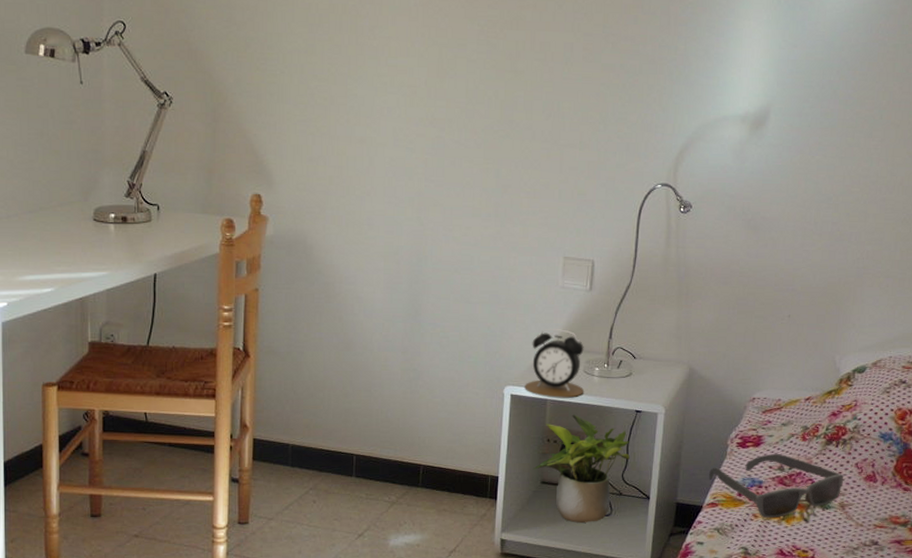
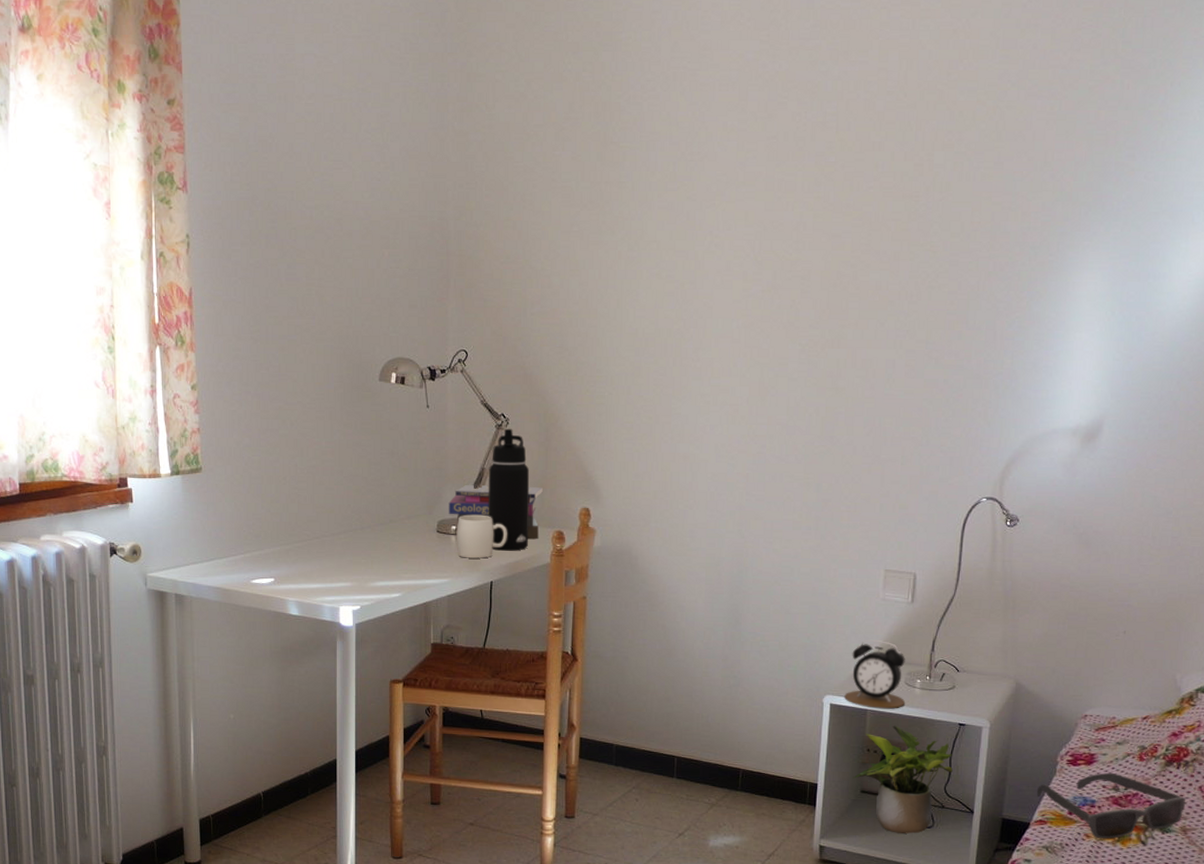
books: none [106,168,210,227] -> present [448,484,543,539]
mug: none [115,201,172,249] -> present [456,514,507,559]
water bottle: none [150,108,196,241] -> present [488,428,530,551]

